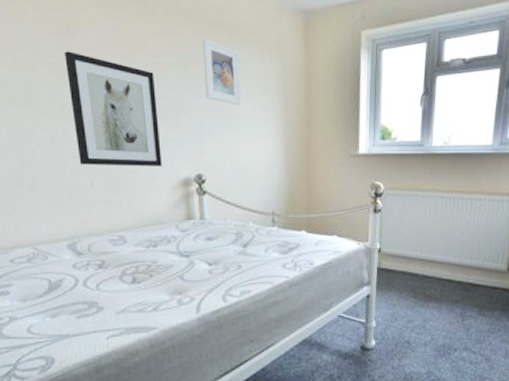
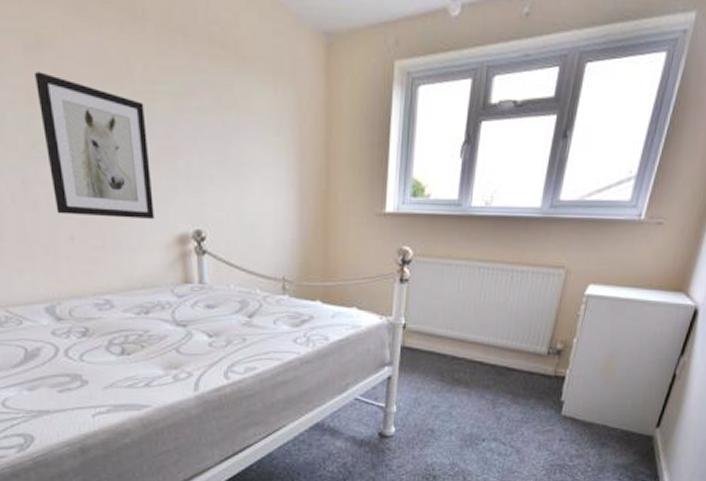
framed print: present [202,38,242,106] -> none [202,62,249,149]

